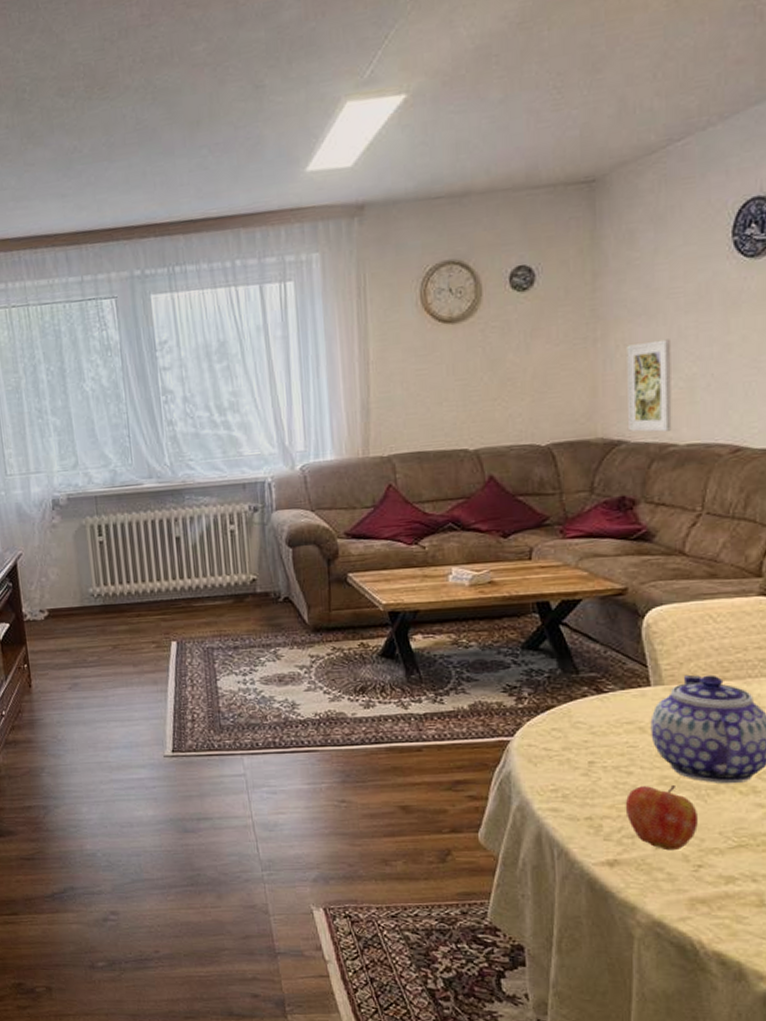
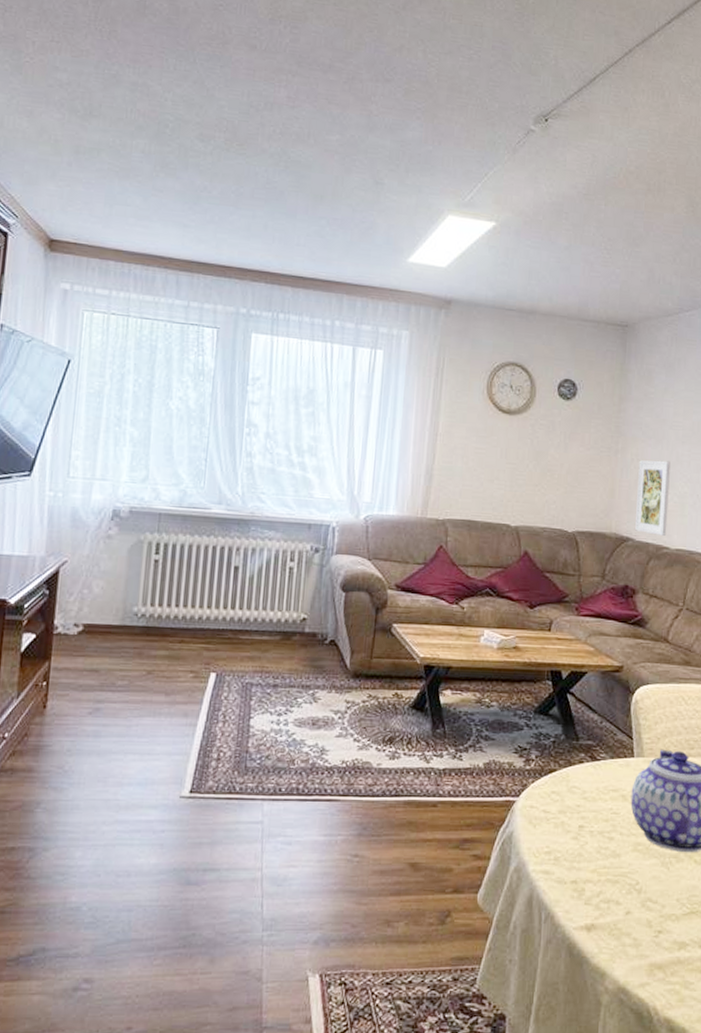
apple: present [625,785,698,851] -> none [604,852,661,916]

